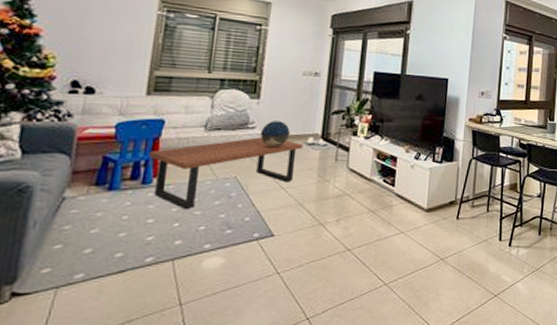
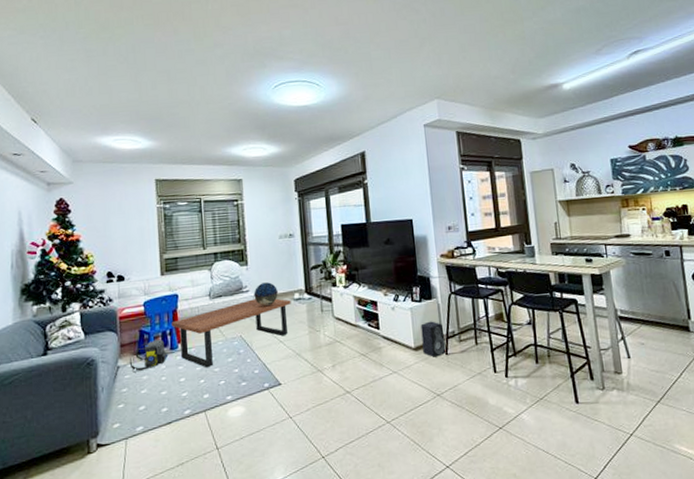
shoulder bag: none [80,170,138,207] -> present [129,339,169,373]
speaker: none [435,184,459,220] -> present [420,321,446,357]

